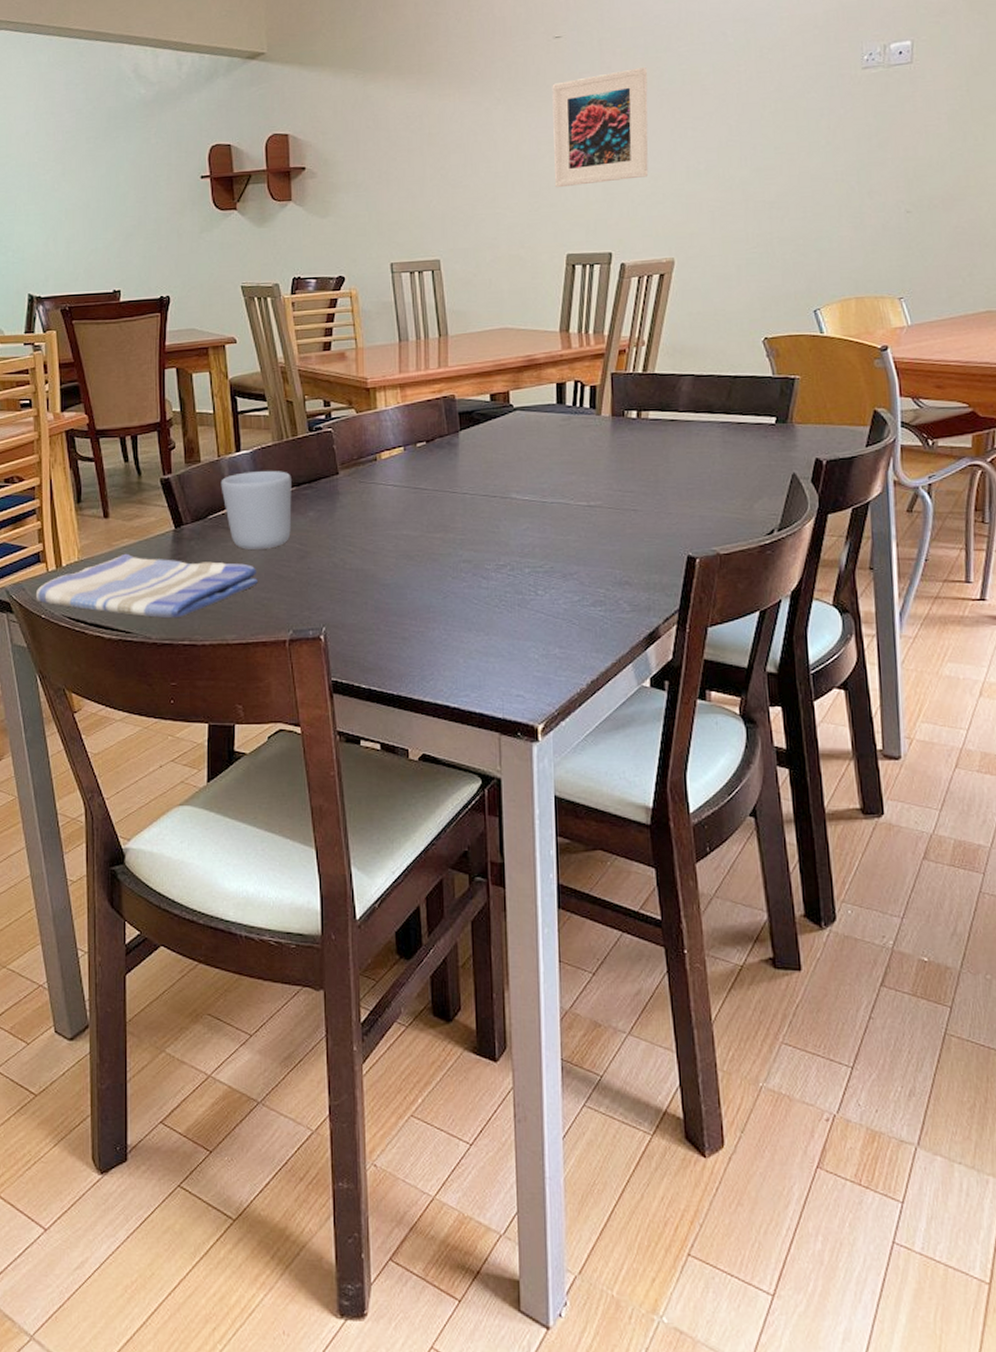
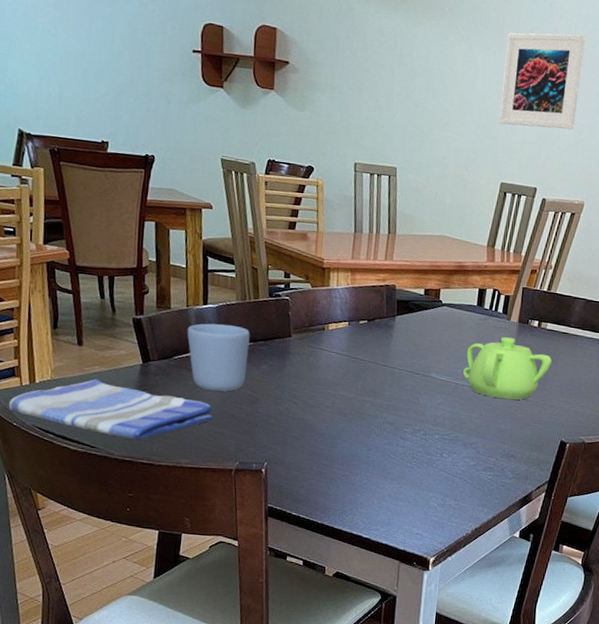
teapot: none [549,436,661,512] -> present [462,337,552,400]

